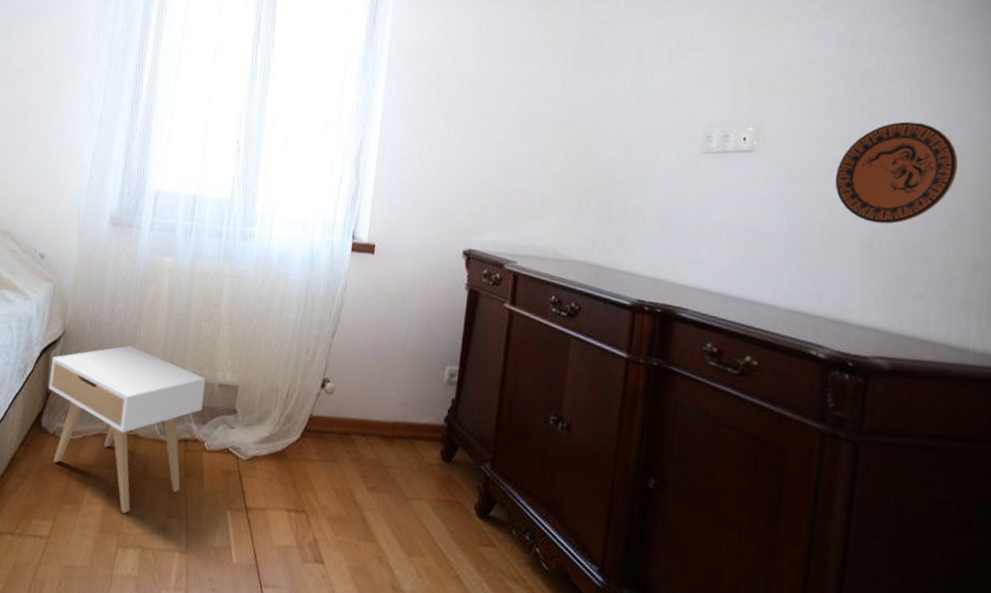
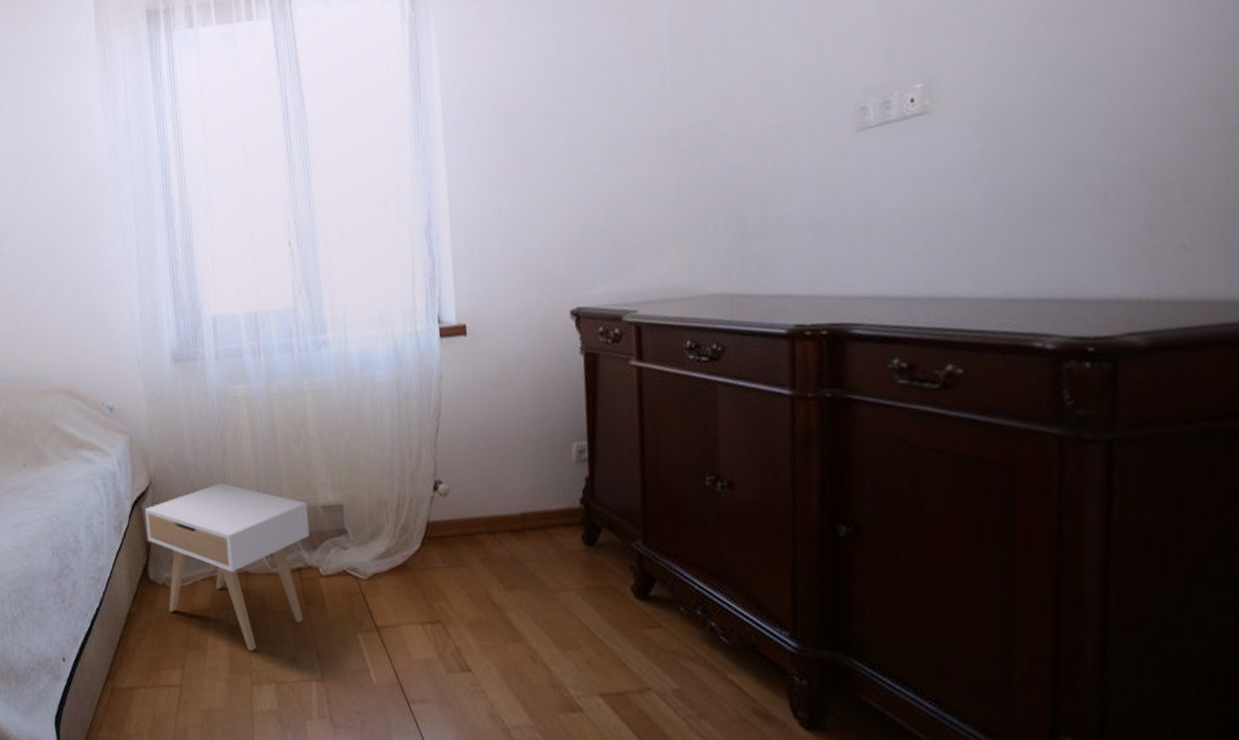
decorative plate: present [836,121,958,224] -> none [1045,21,1225,168]

